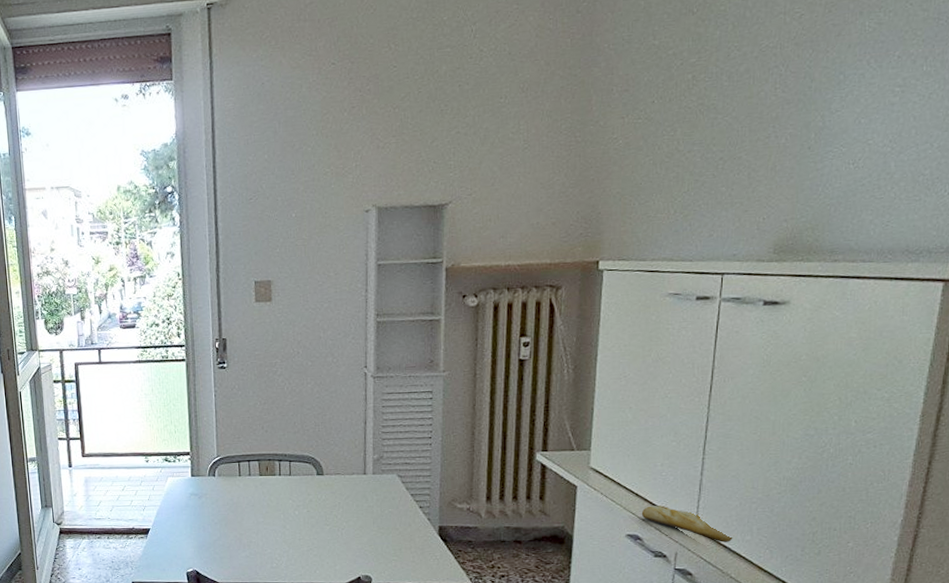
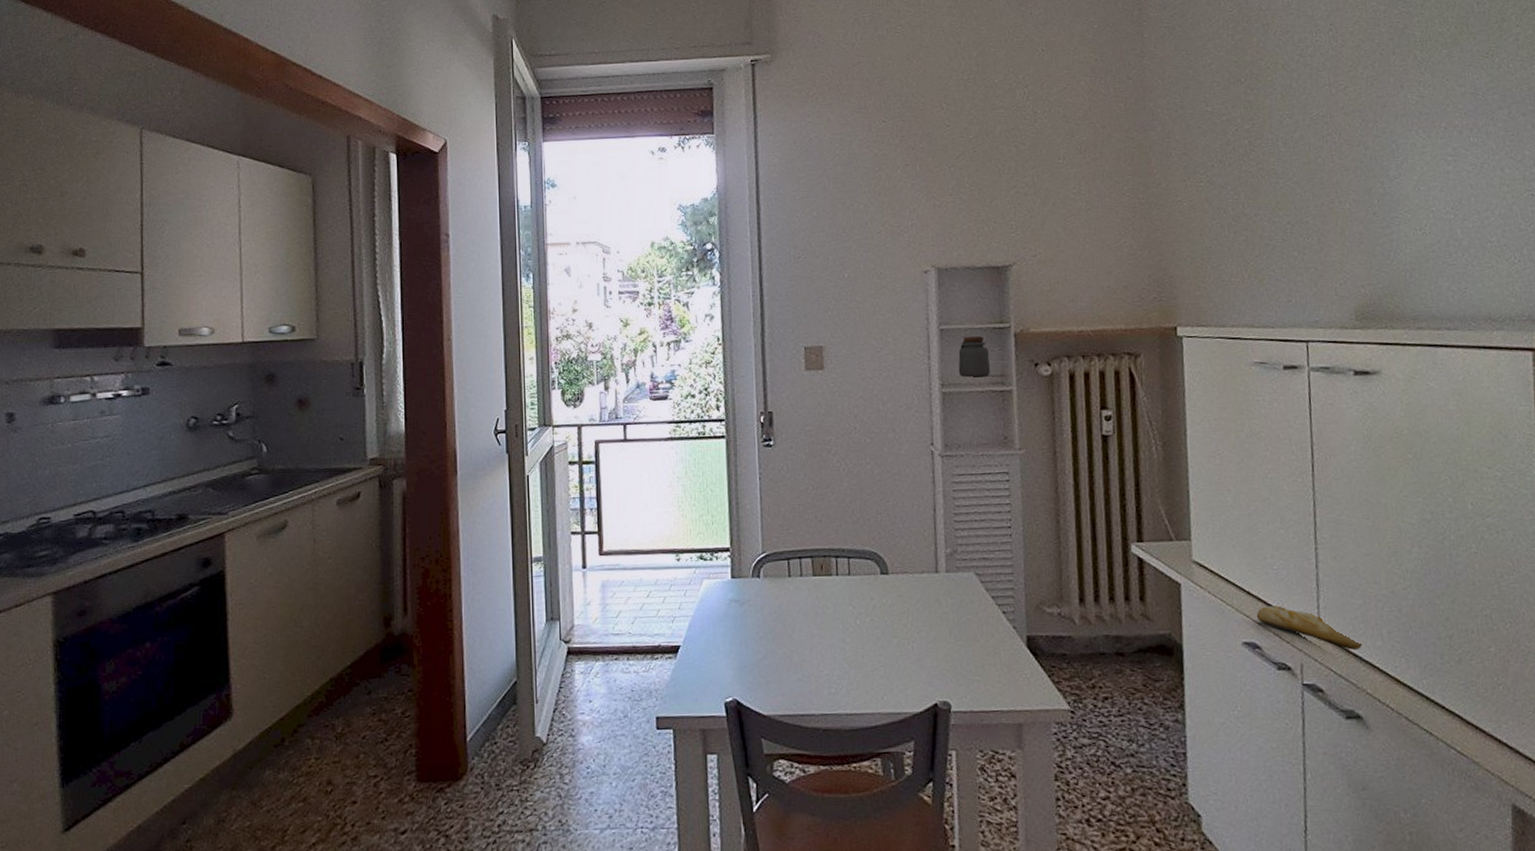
jar: none [392,270,421,309] -> present [958,336,990,378]

